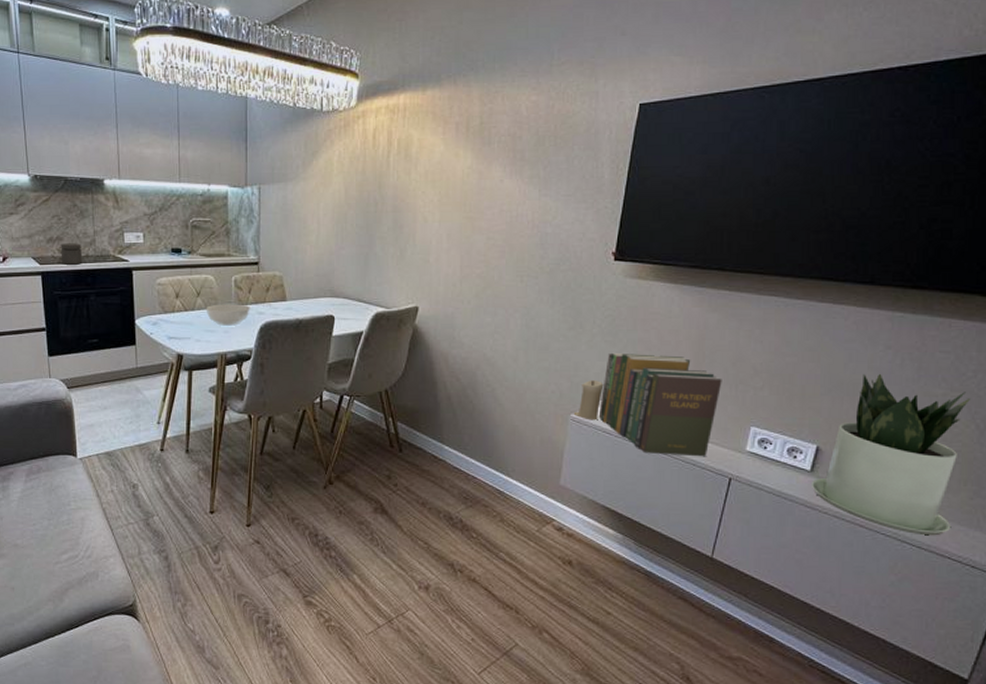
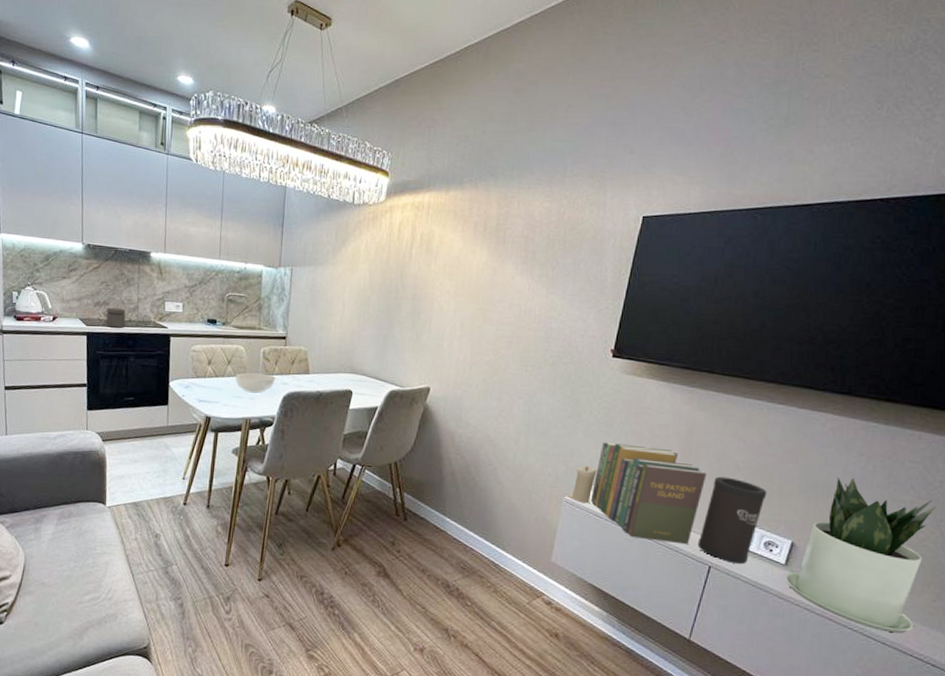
speaker: none [716,381,788,475] -> present [697,476,767,565]

